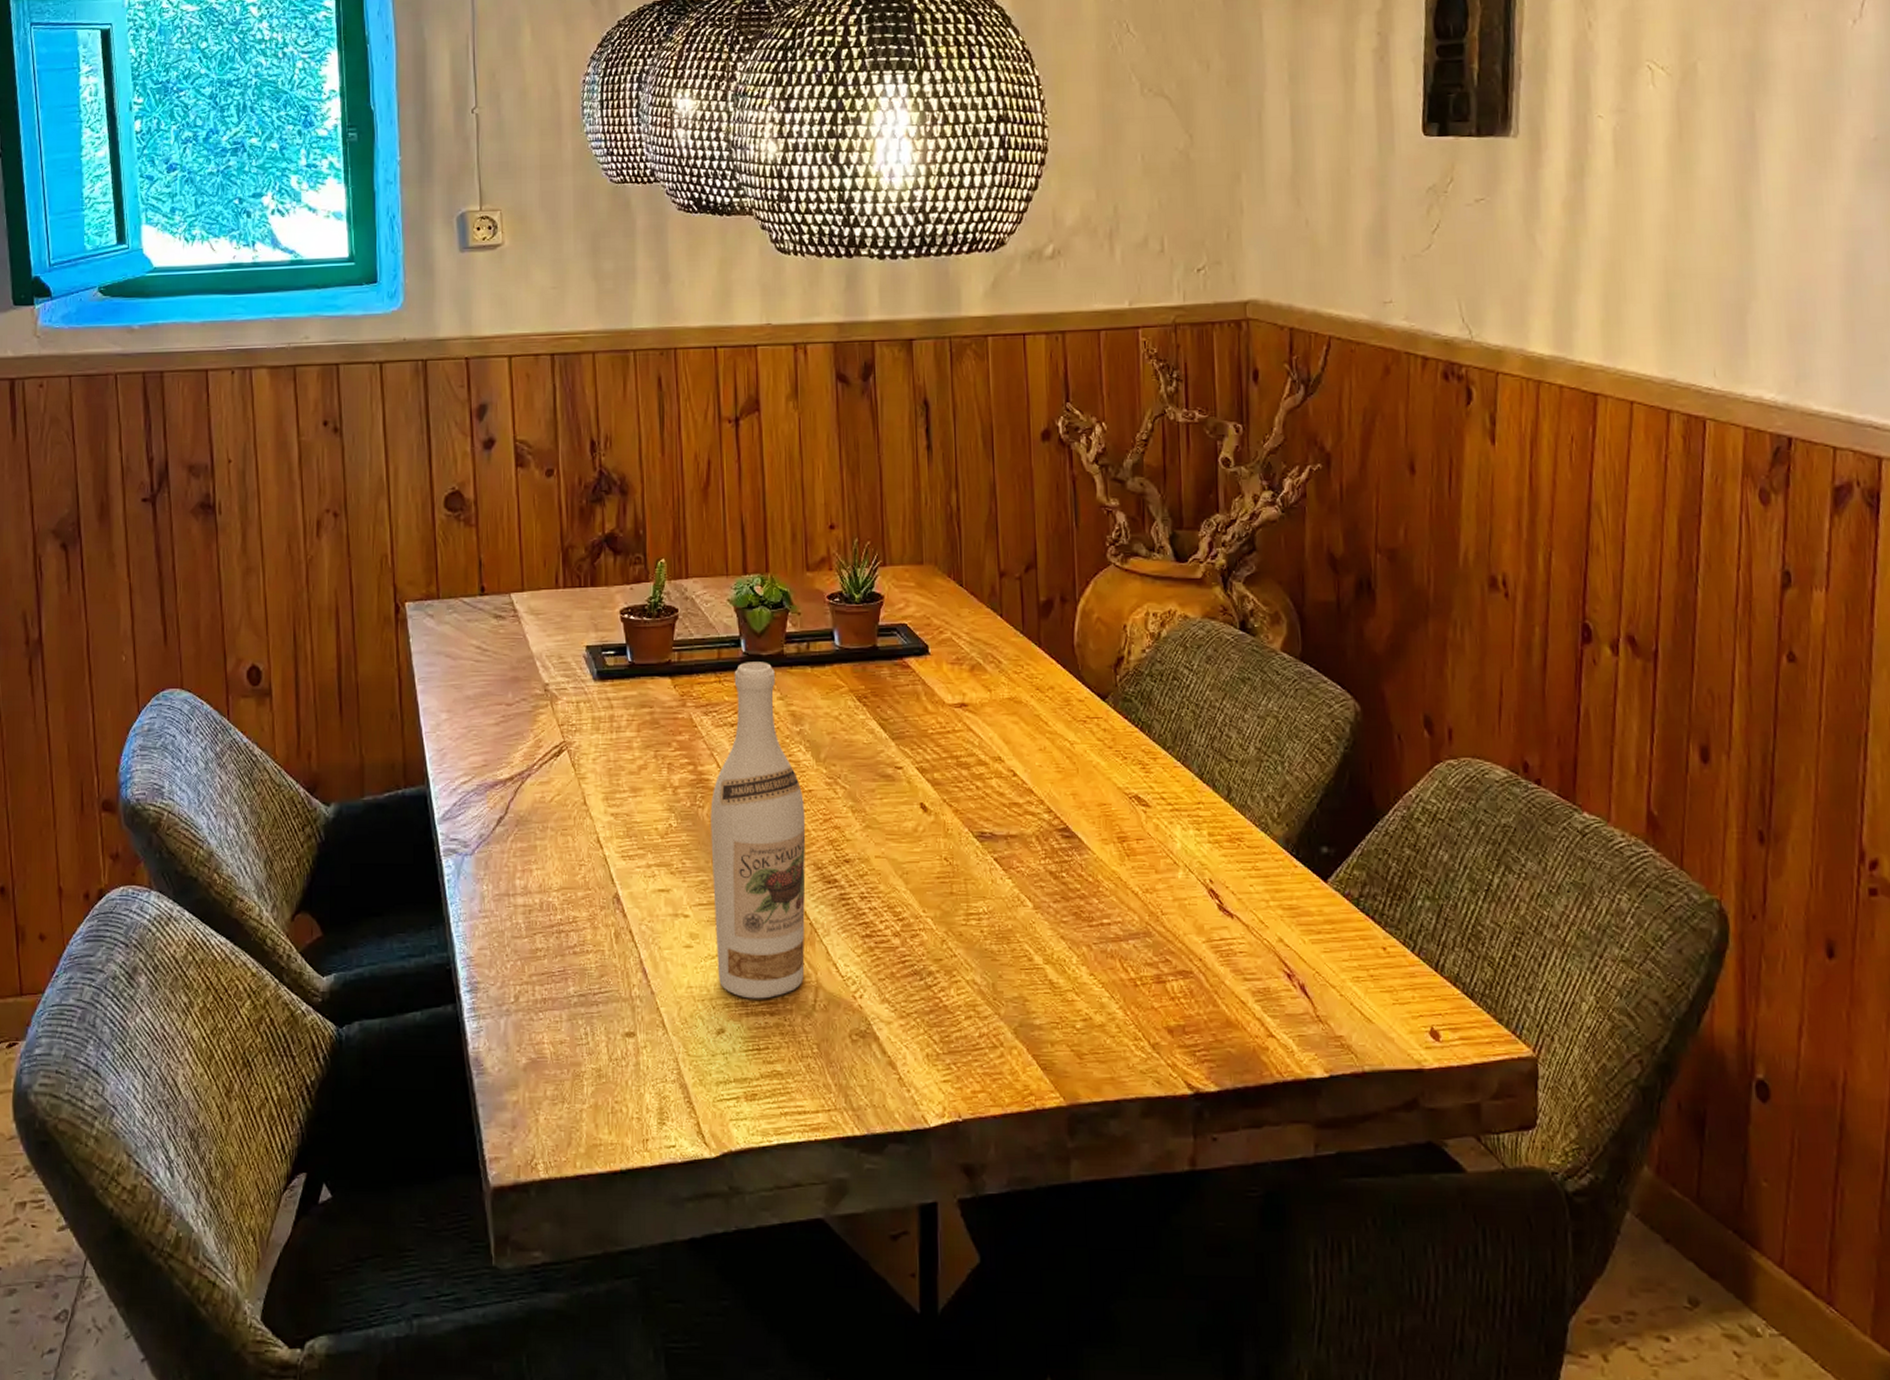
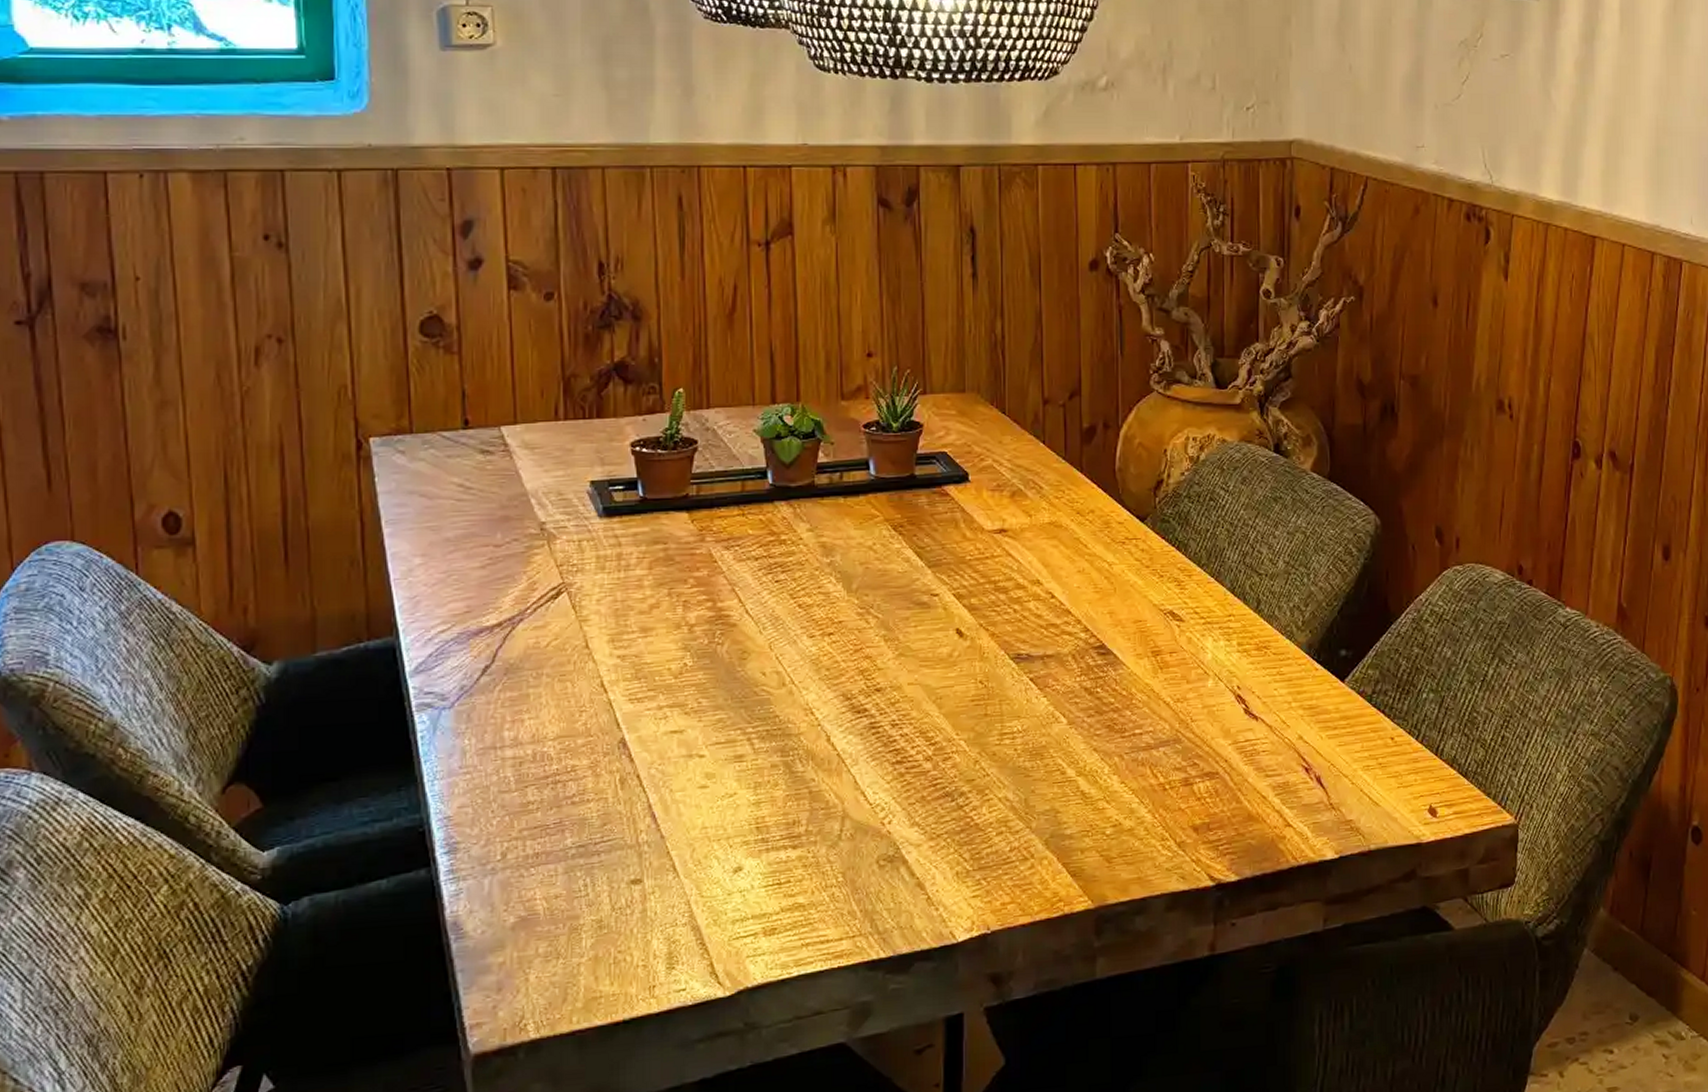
wine bottle: present [710,662,806,999] -> none [731,493,835,834]

